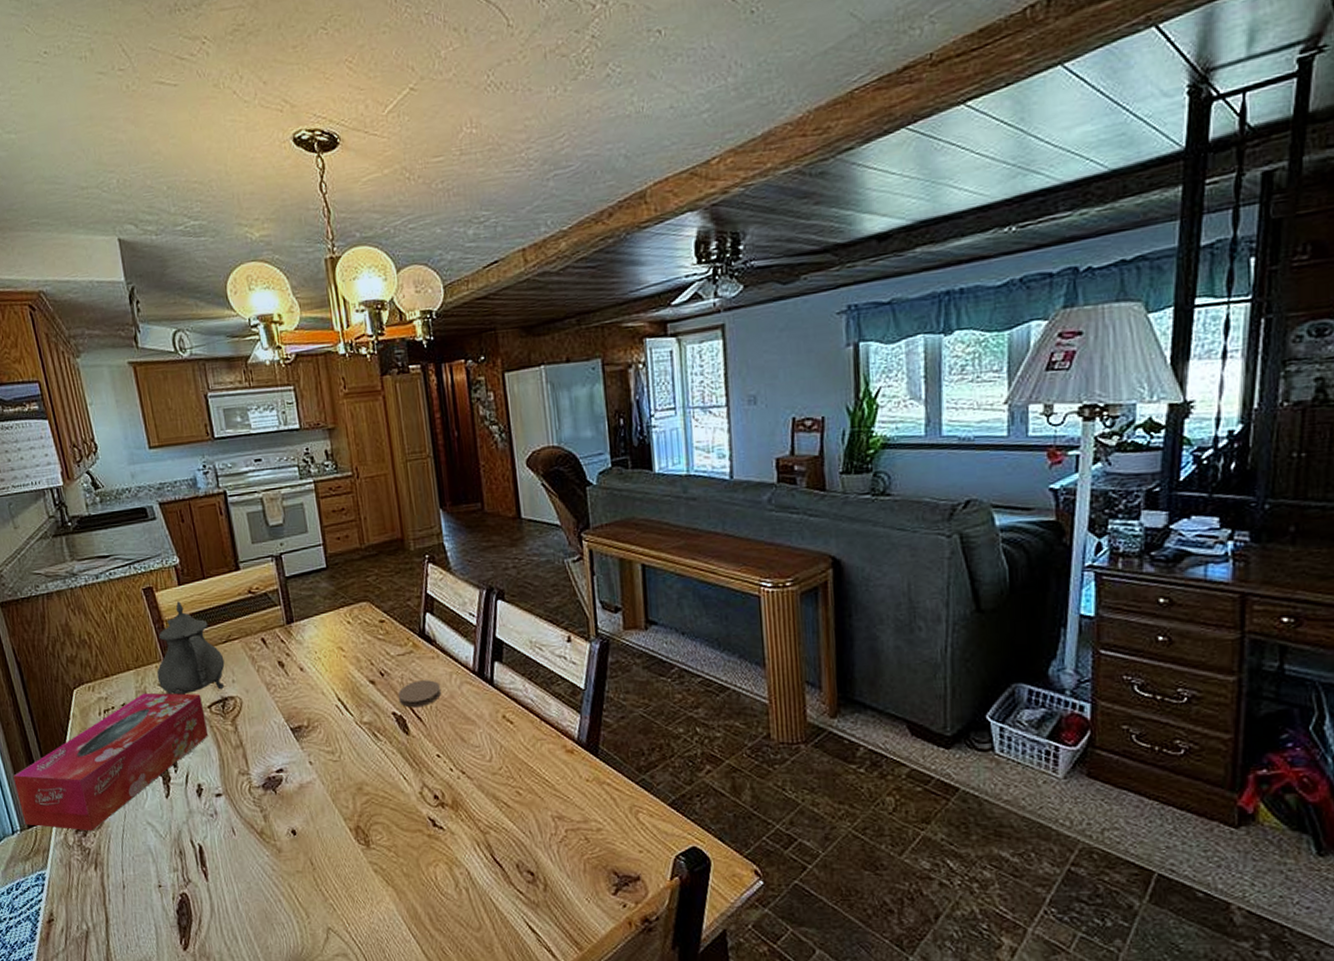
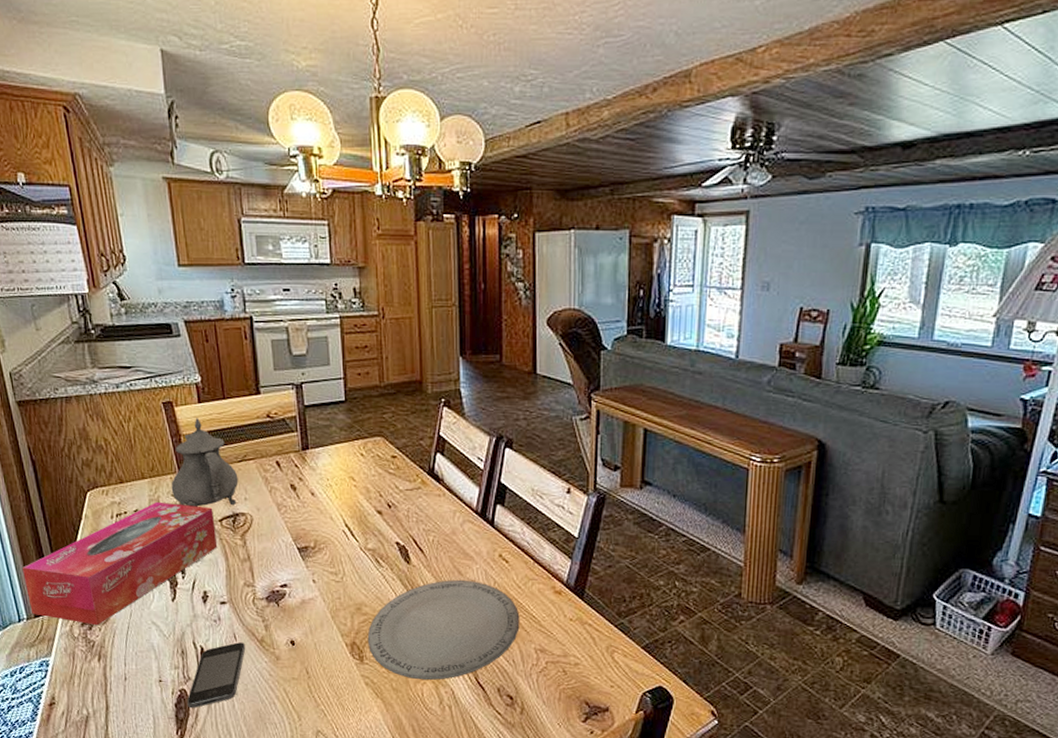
smartphone: none [188,837,246,914] -> present [186,642,246,709]
plate: none [371,746,533,862] -> present [367,579,520,681]
coaster: present [398,680,441,708] -> none [403,515,443,540]

